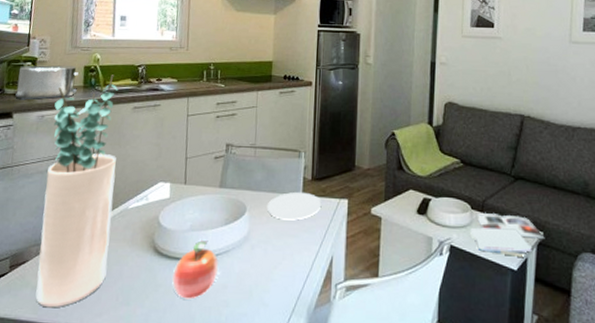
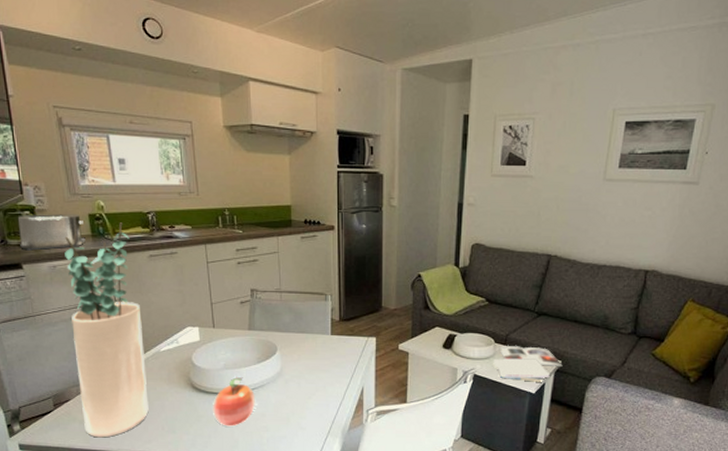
plate: present [267,191,322,220] -> none [298,331,351,357]

